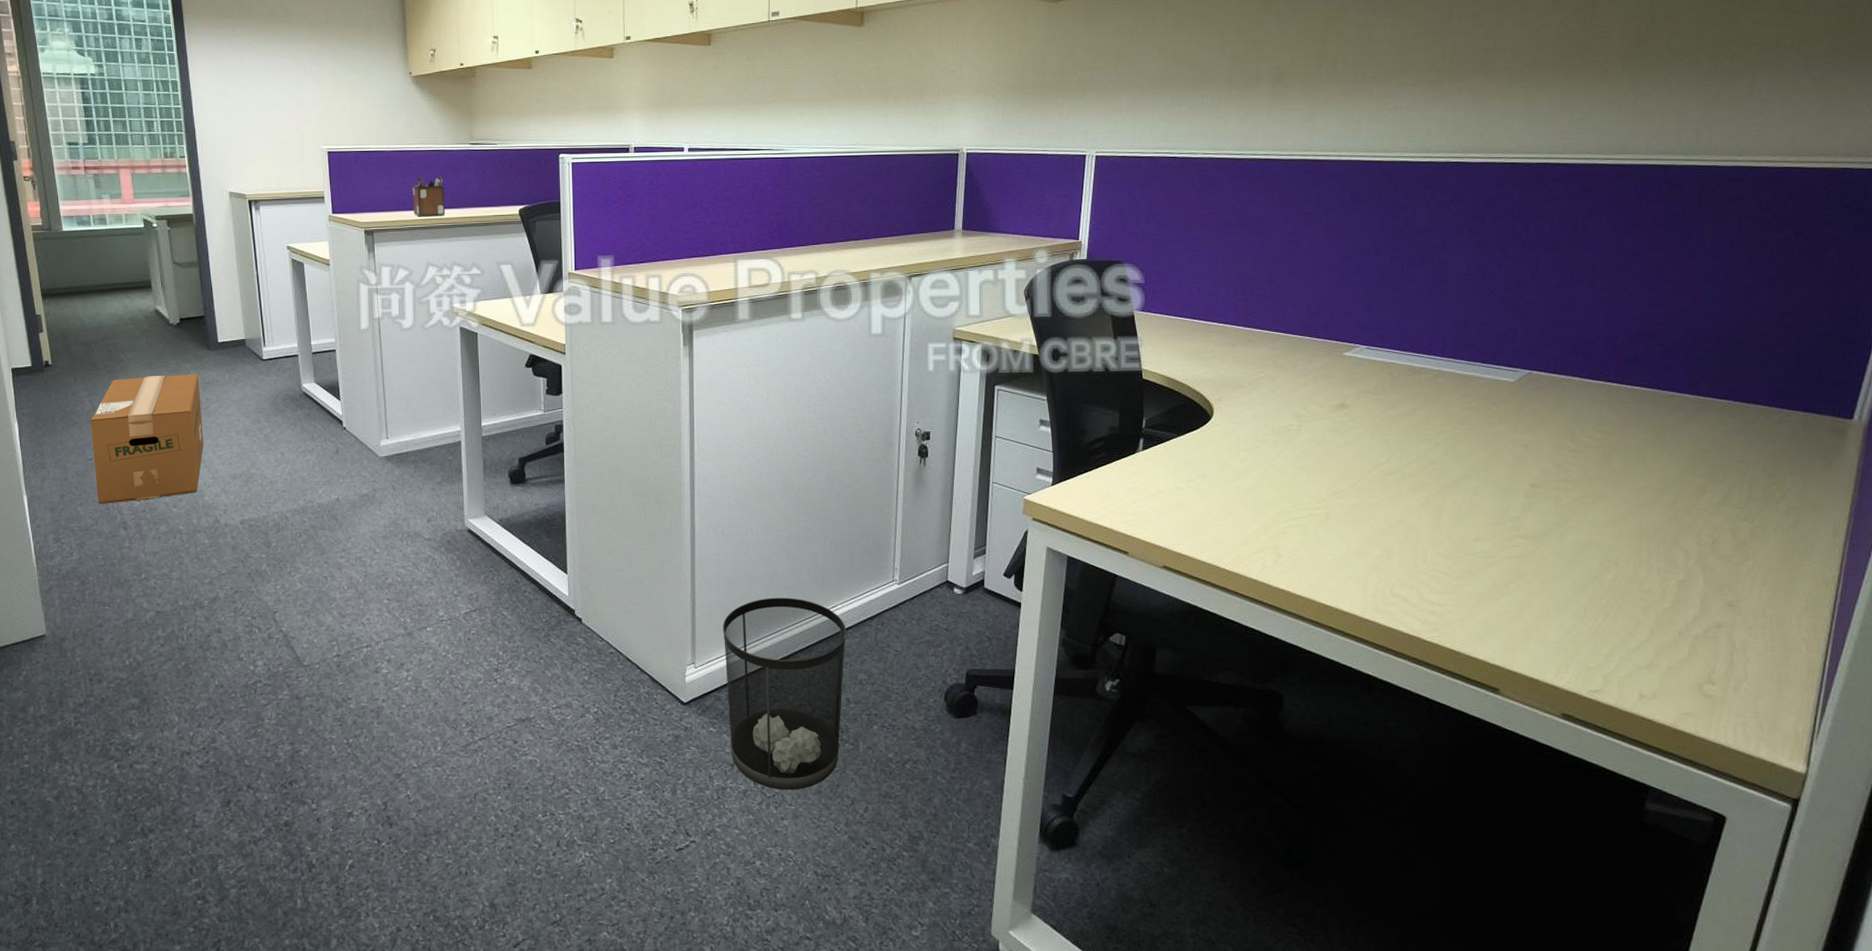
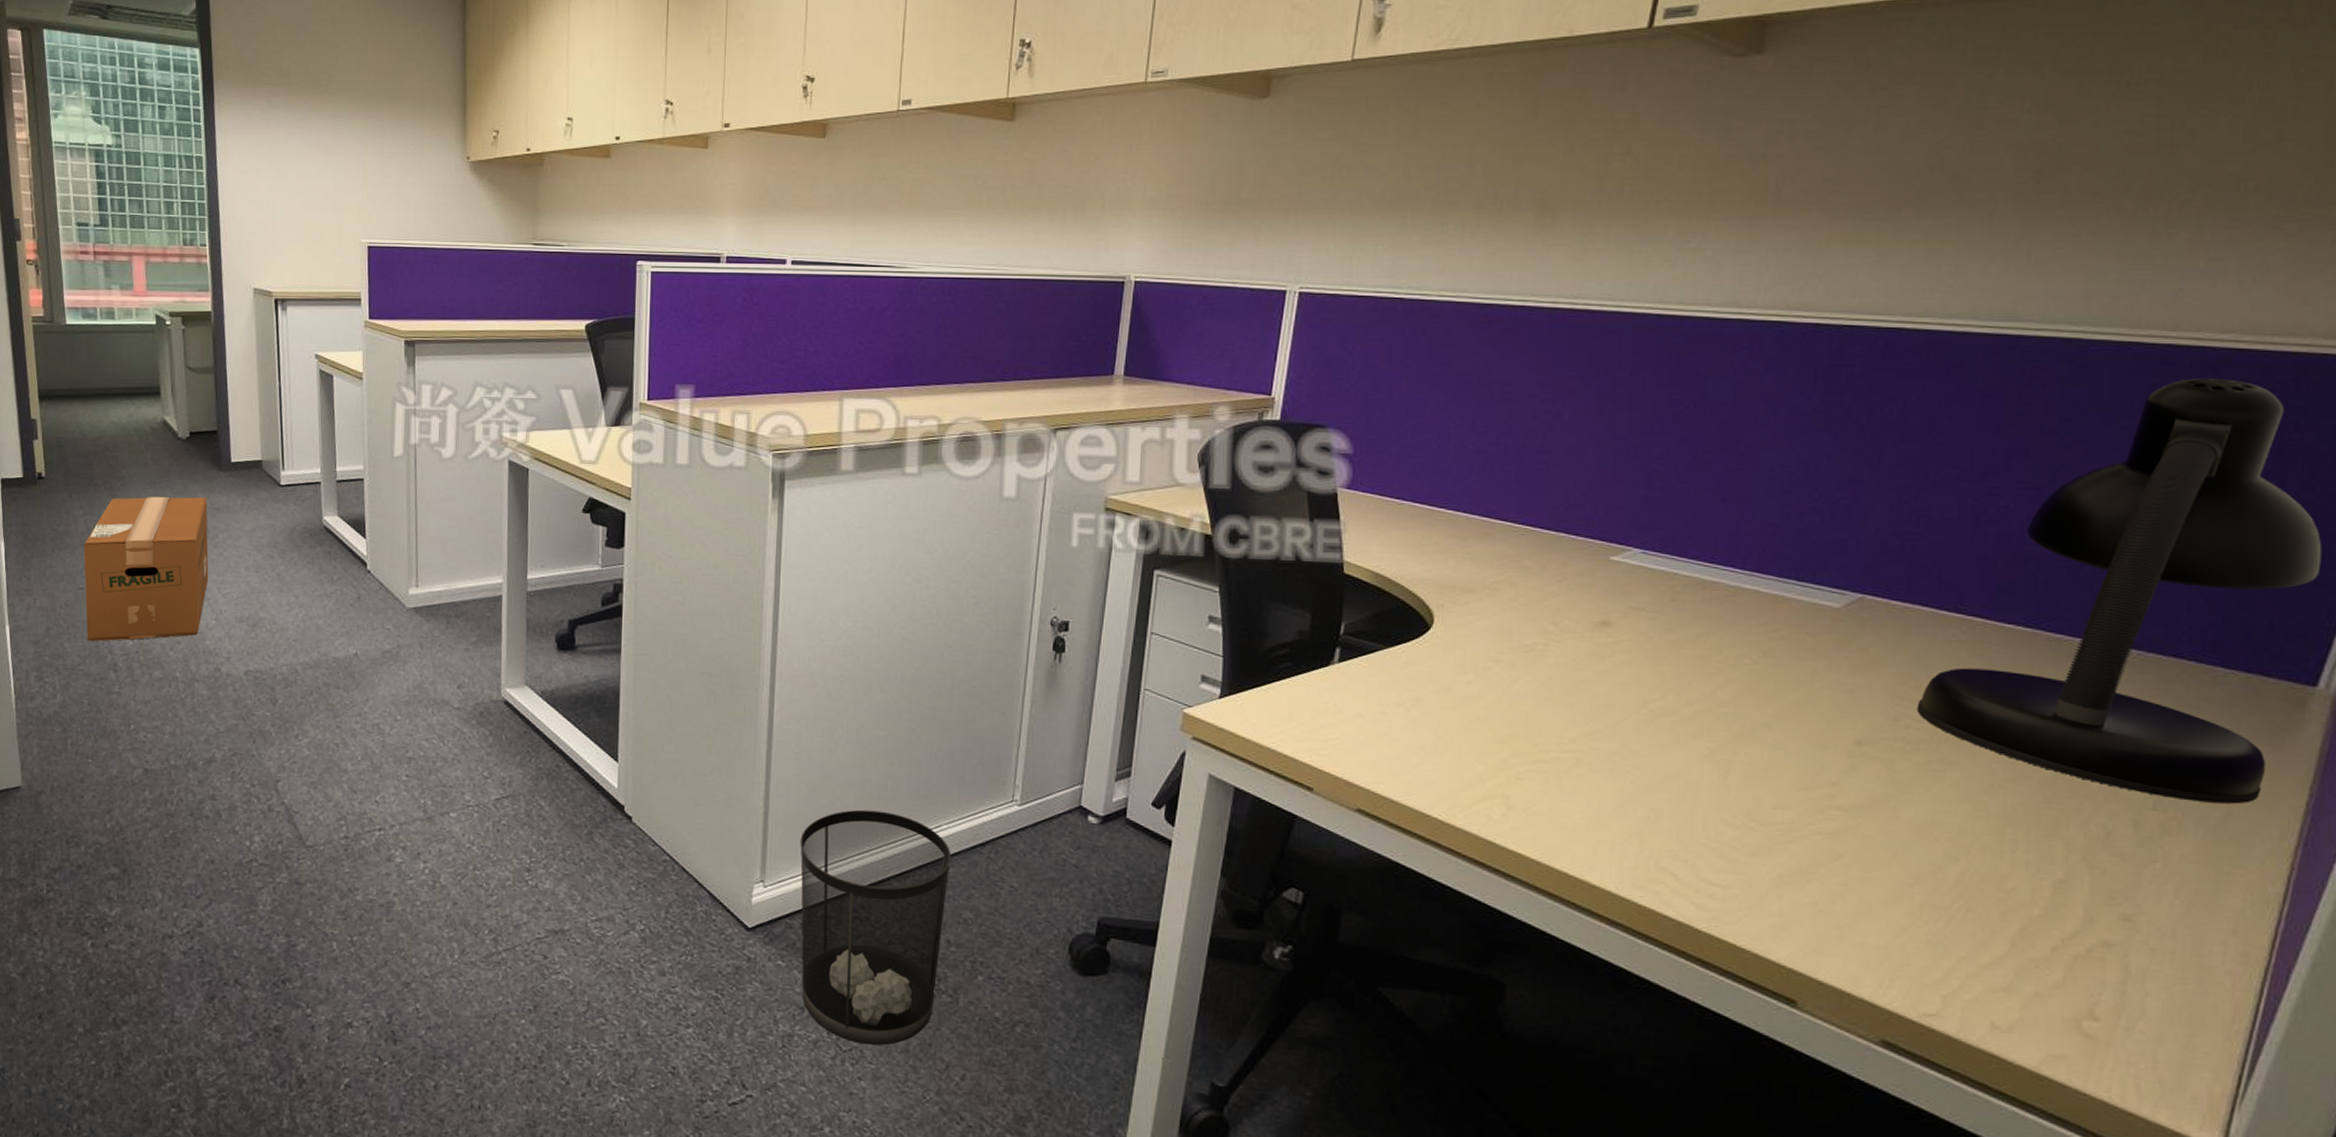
desk organizer: present [412,175,445,217] -> none [462,279,500,328]
desk lamp: none [1573,191,1851,512] -> present [1916,378,2322,805]

